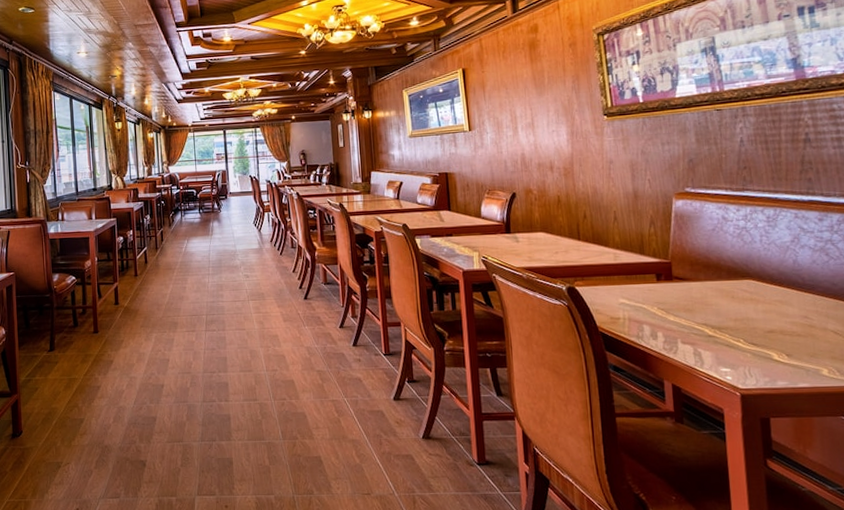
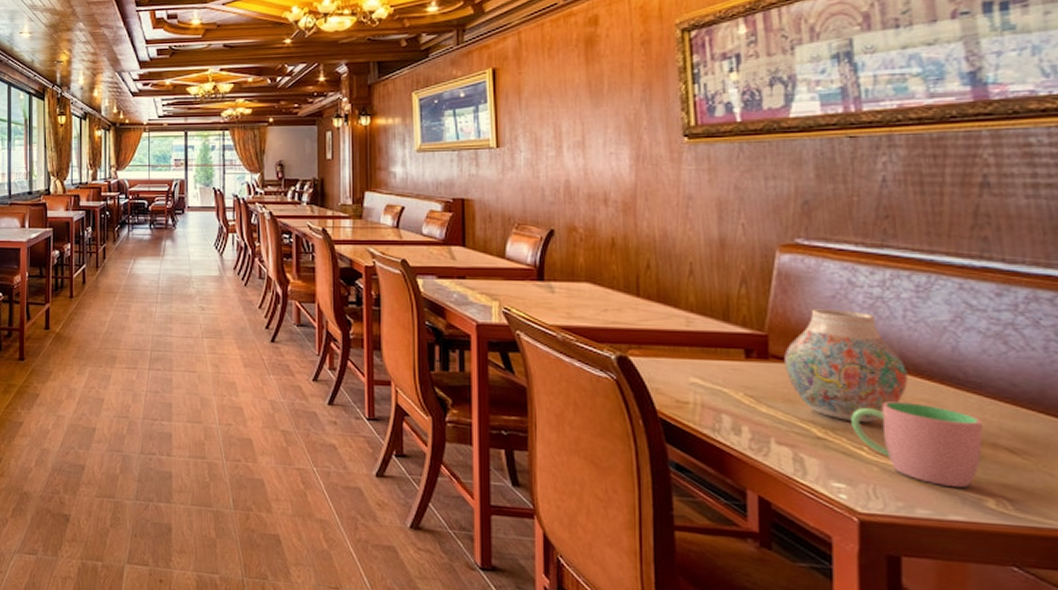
vase: none [683,239,766,322] -> present [784,309,907,423]
cup: none [731,303,817,363] -> present [851,401,984,488]

